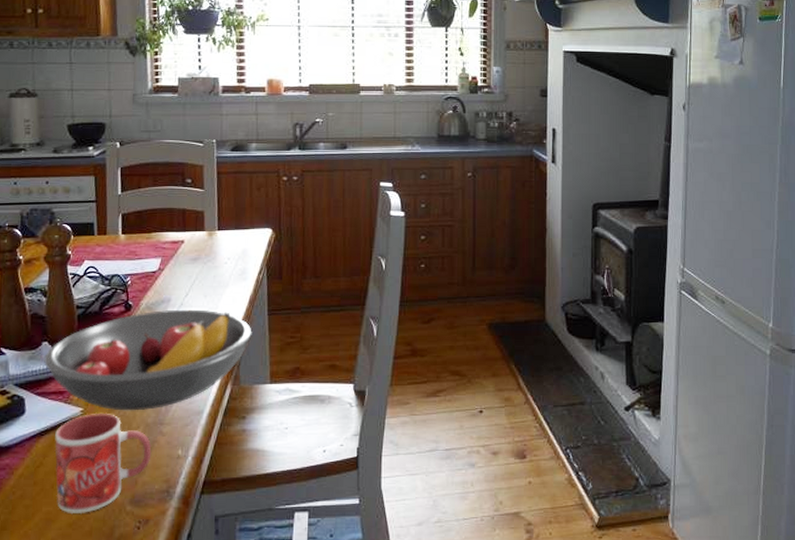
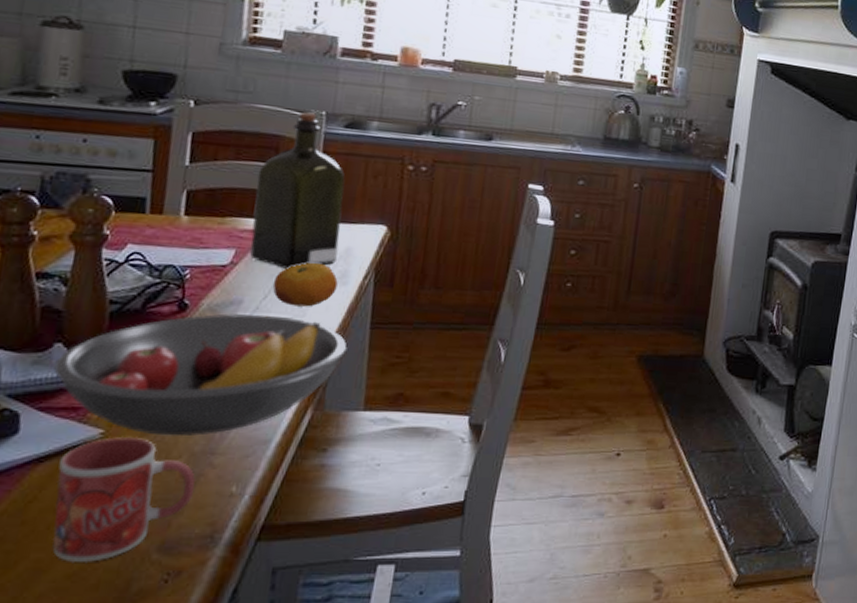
liquor: none [171,142,237,271] -> present [250,112,345,269]
fruit: none [191,263,239,300] -> present [273,262,338,307]

